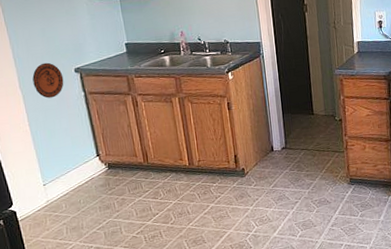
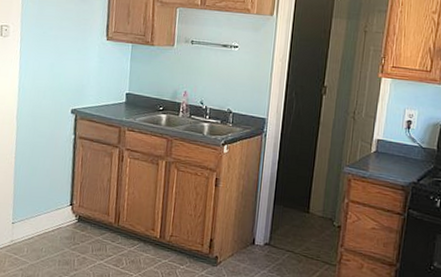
decorative plate: present [32,62,64,98] -> none [29,97,59,135]

